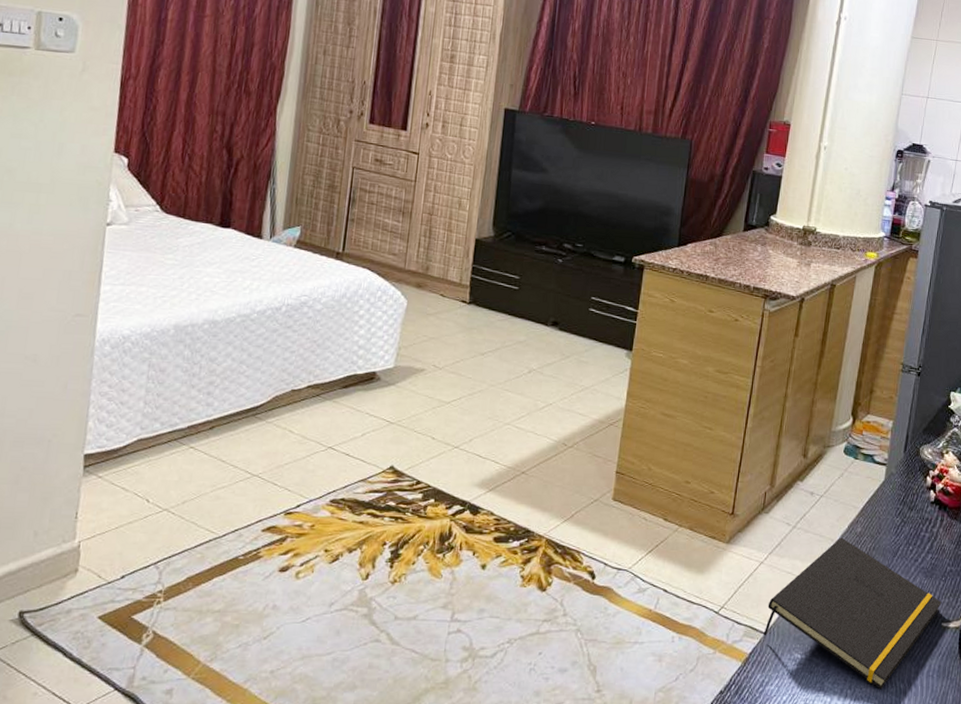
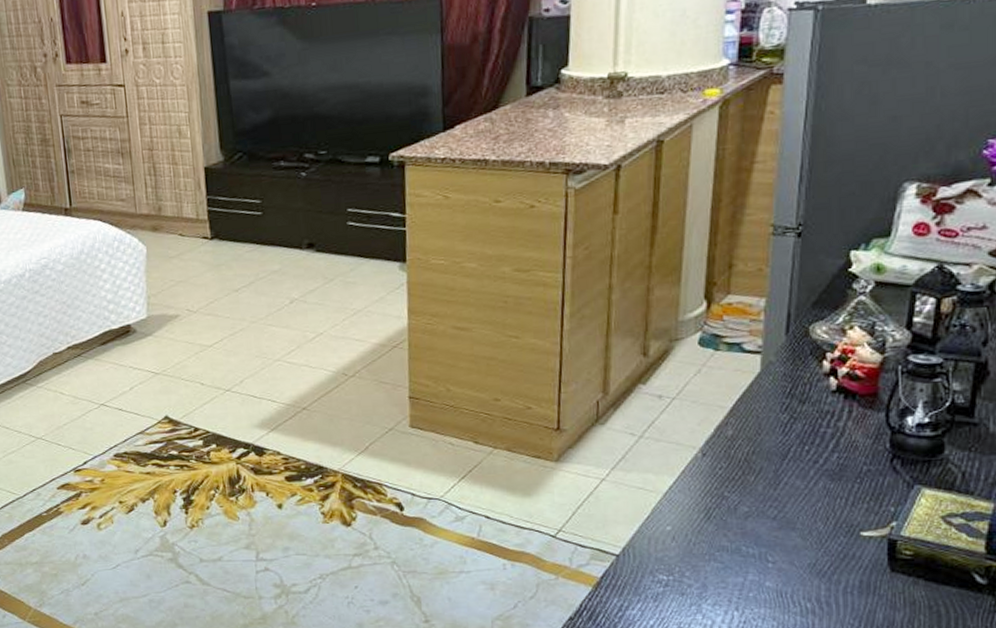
notepad: present [763,537,942,690] -> none [615,443,858,610]

